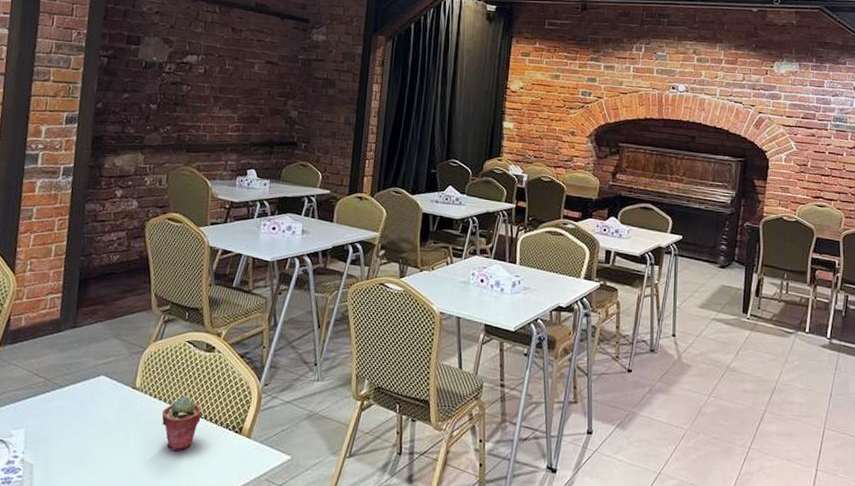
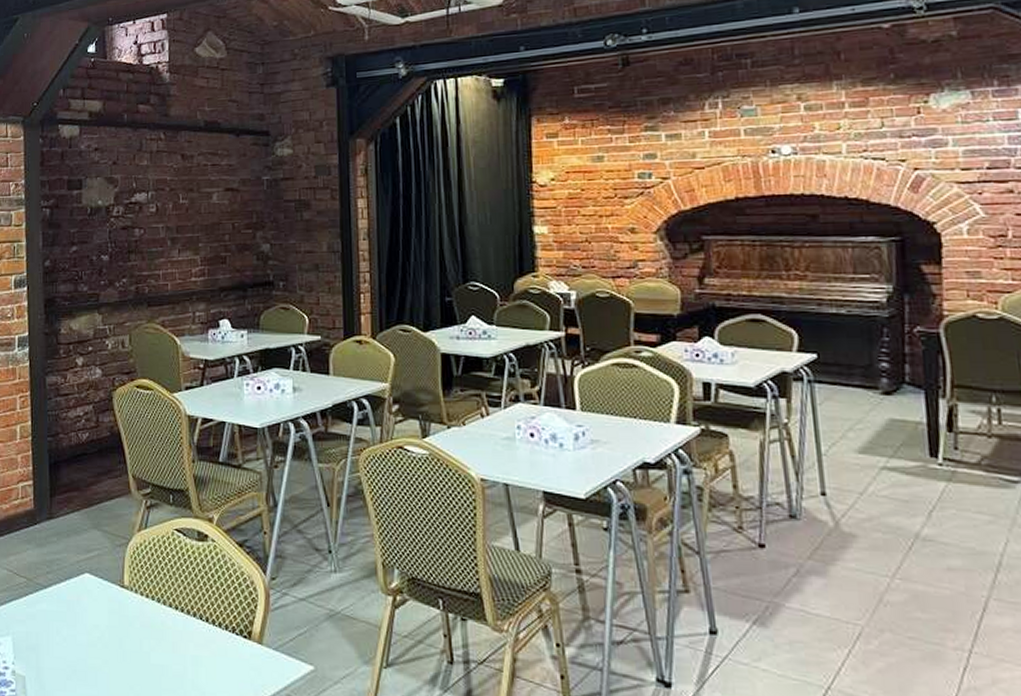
potted succulent: present [161,396,202,451] -> none [157,595,202,661]

